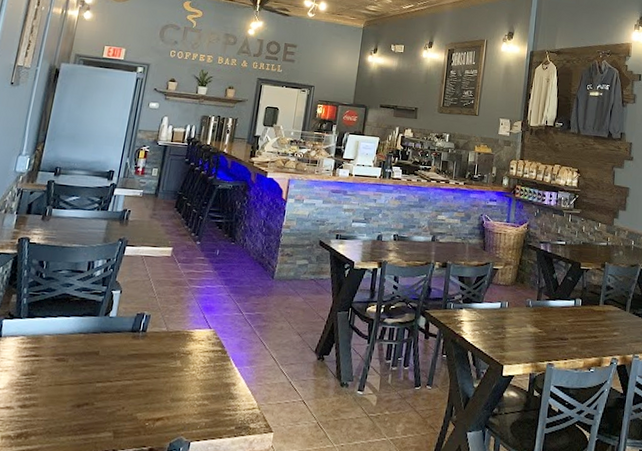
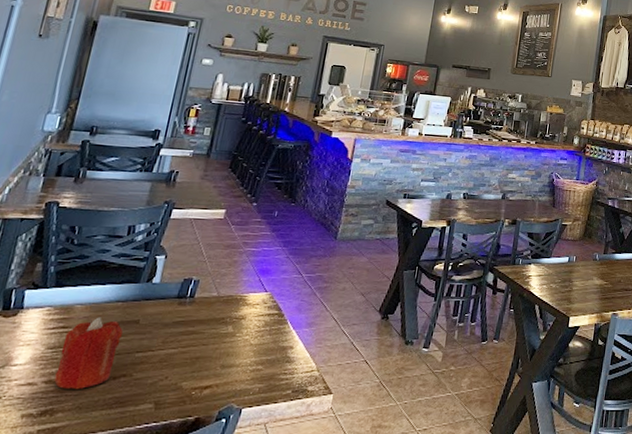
candle: none [28,347,85,415] -> present [54,317,123,389]

